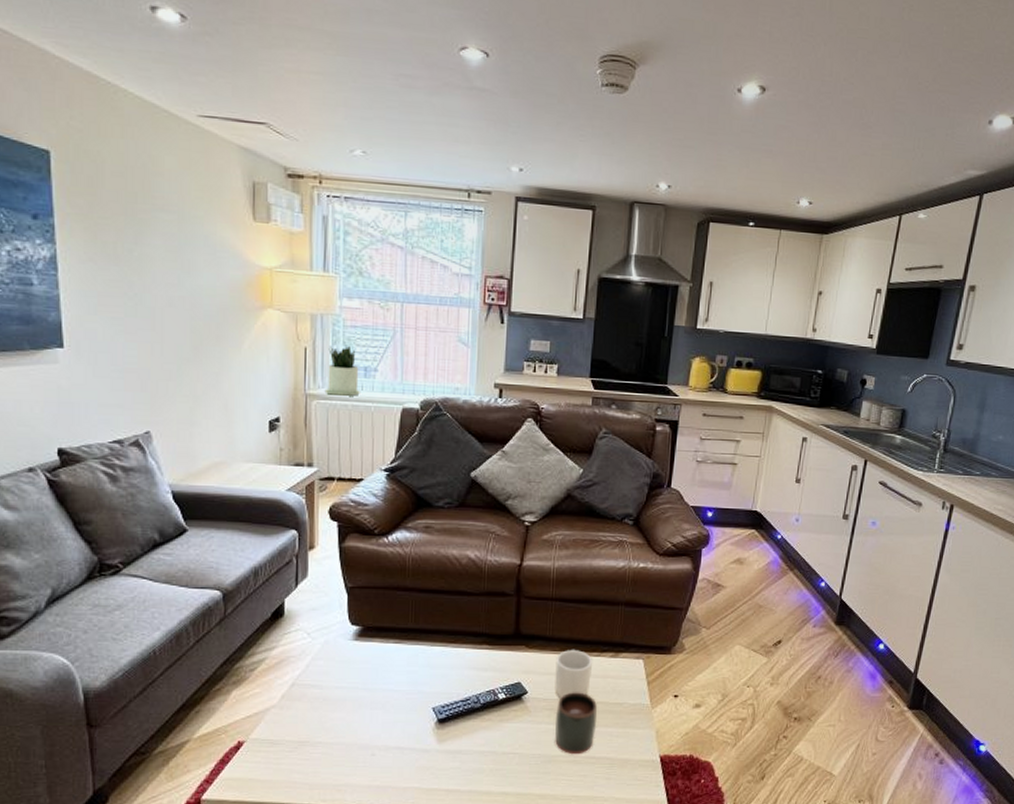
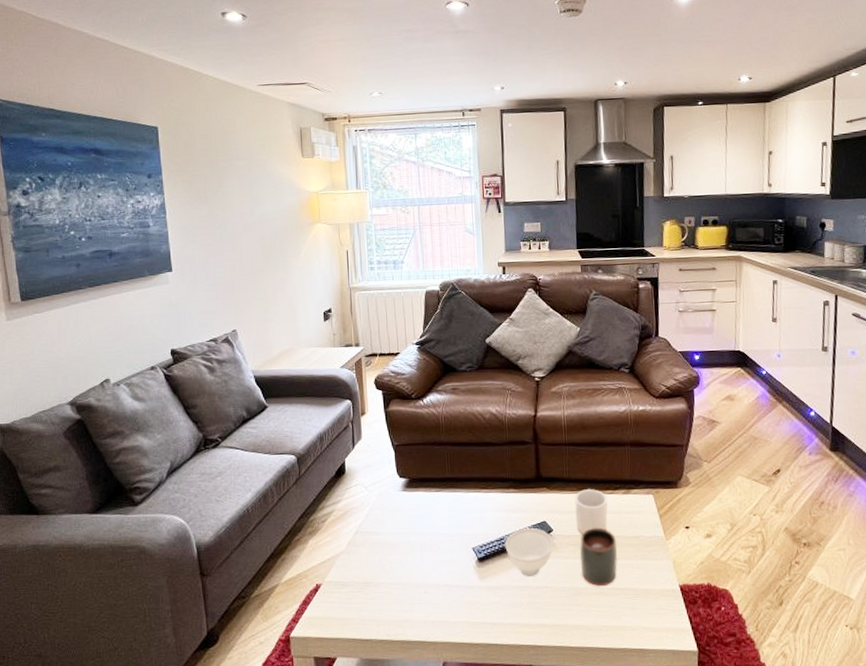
planter: present [324,345,360,397] -> none [364,246,392,287]
bowl: none [470,688,527,741] -> present [505,527,554,576]

